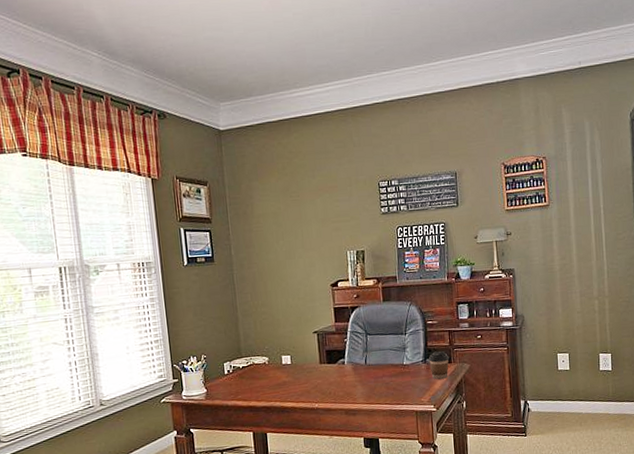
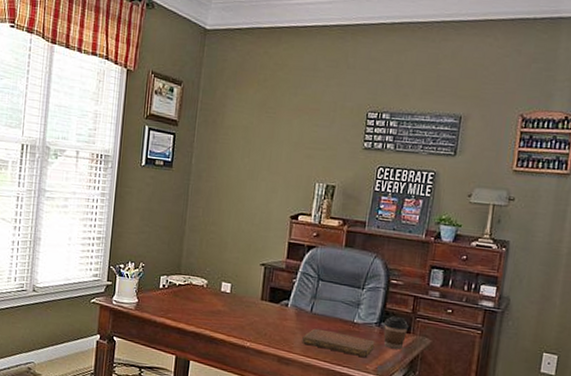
notebook: none [363,376,425,394] -> present [302,328,375,358]

